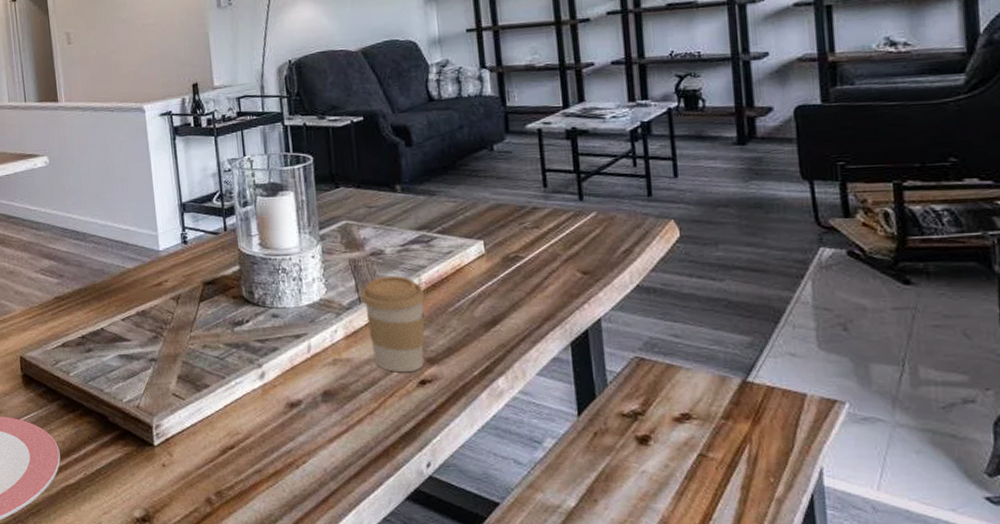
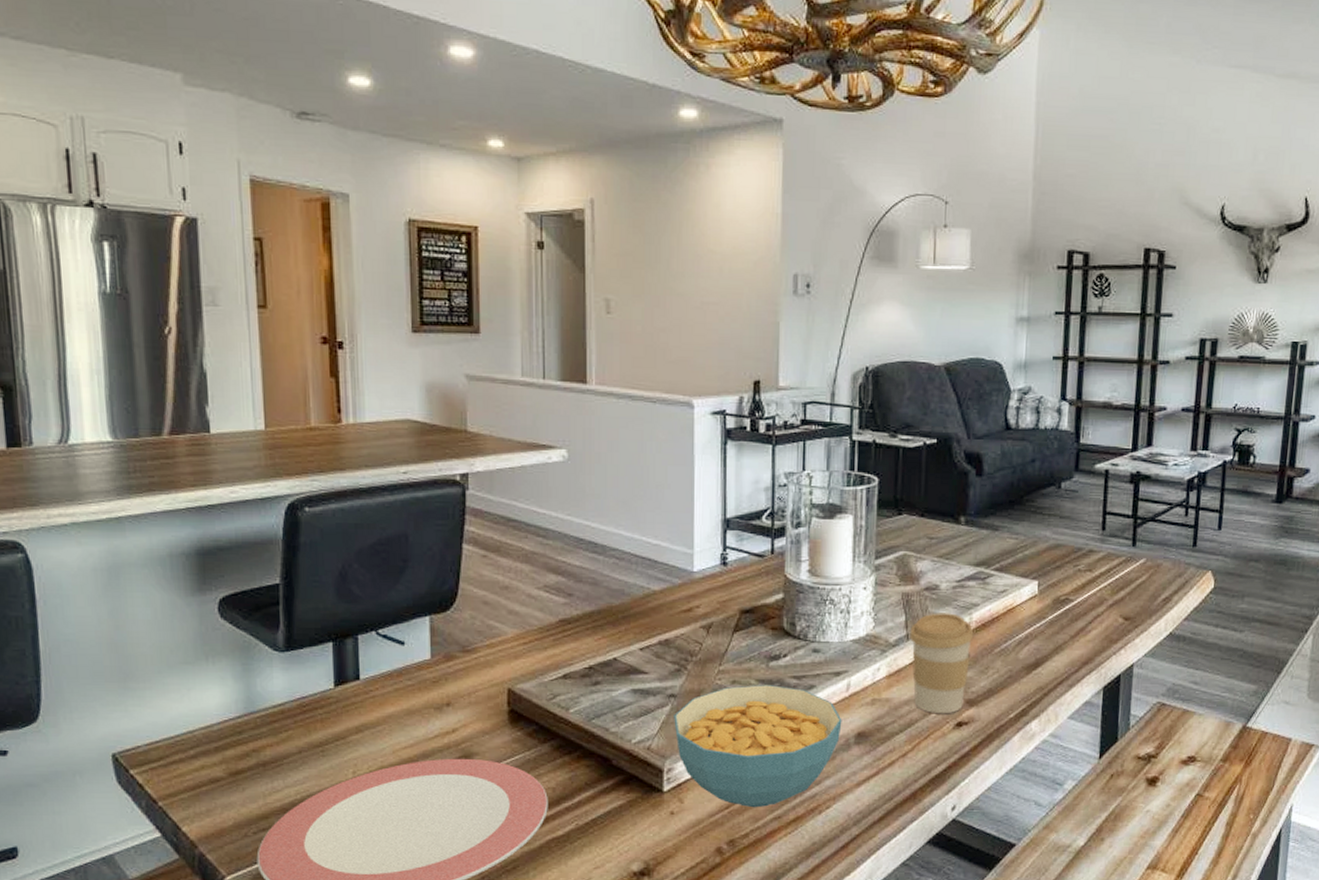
cereal bowl: none [156,348,308,462] -> present [674,685,842,808]

